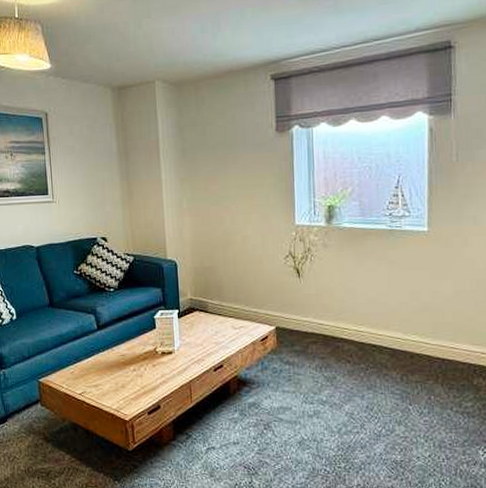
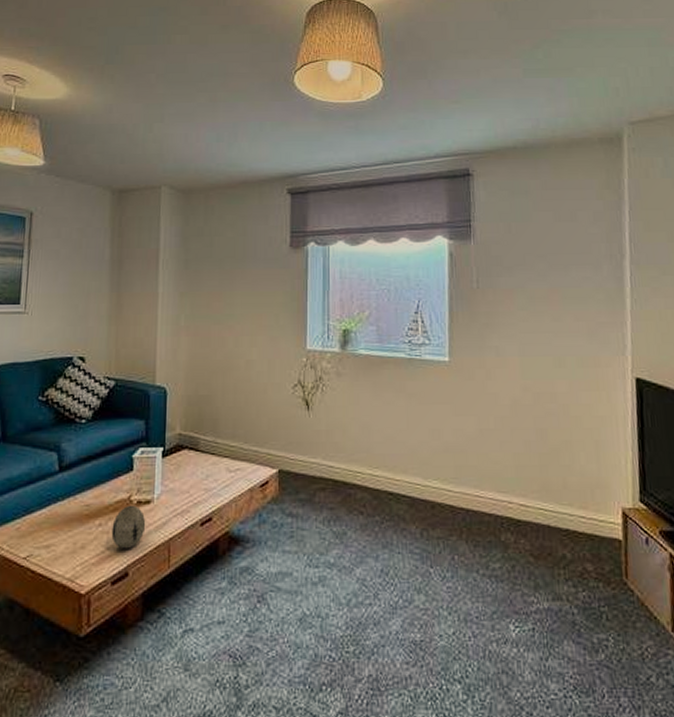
decorative egg: none [143,355,170,388] -> present [111,505,146,549]

